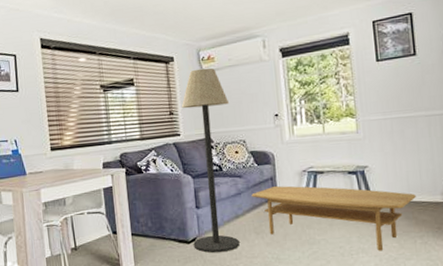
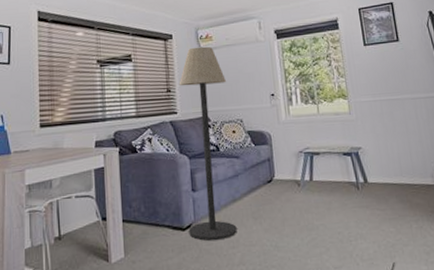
coffee table: present [251,186,416,251] -> none [249,167,409,237]

